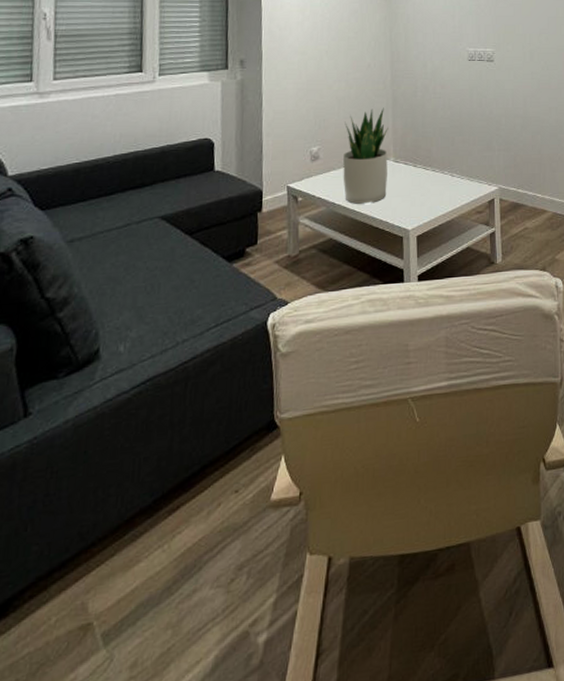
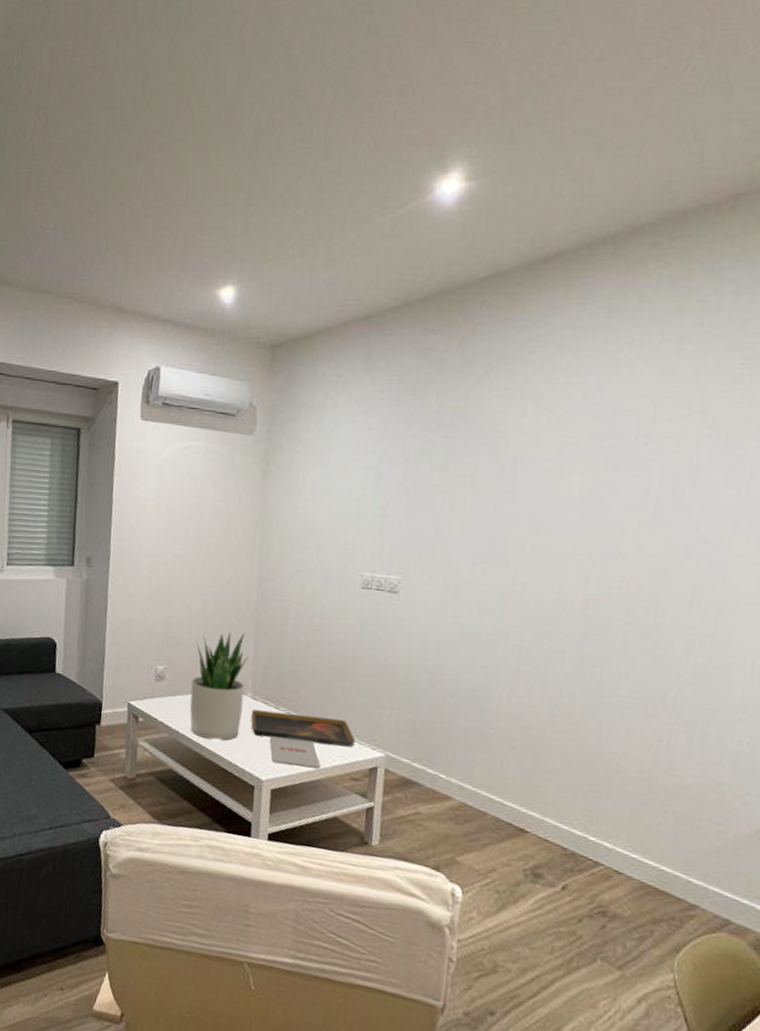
decorative tray: none [395,165,477,192] -> present [251,709,357,748]
magazine: none [412,188,454,212] -> present [270,736,322,768]

